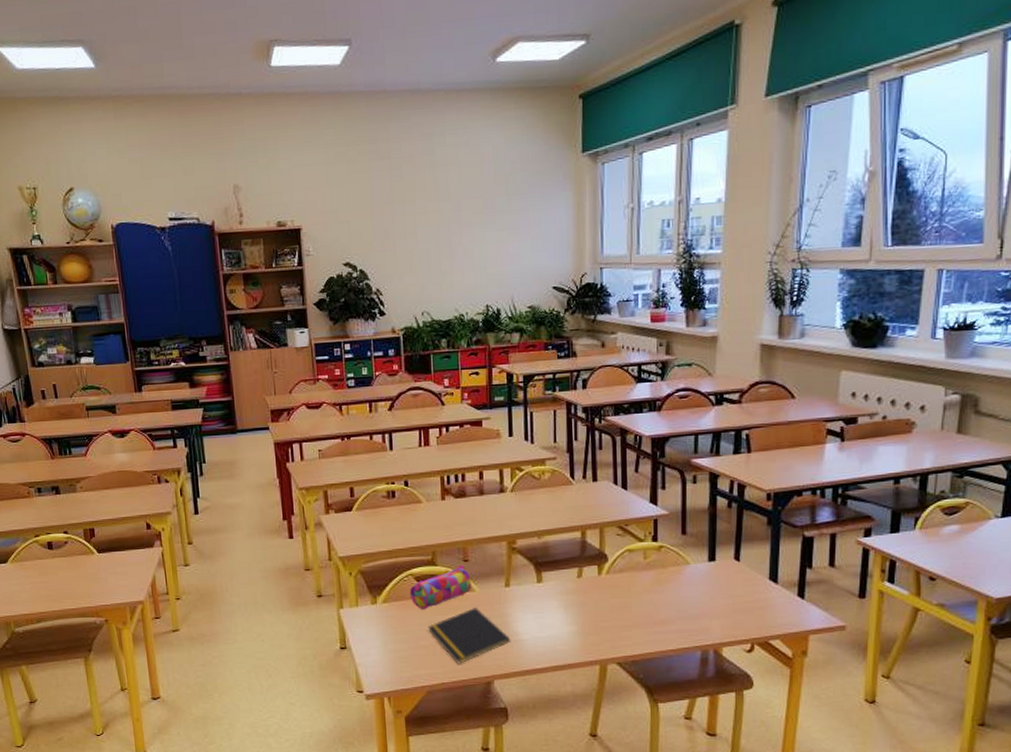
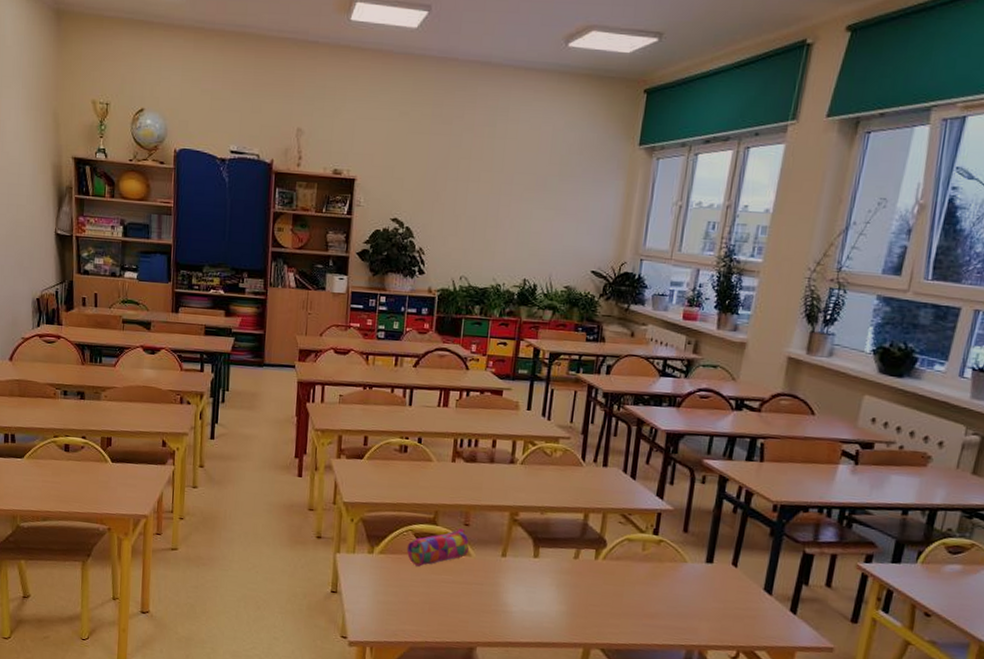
notepad: present [428,608,511,664] -> none [420,572,500,626]

